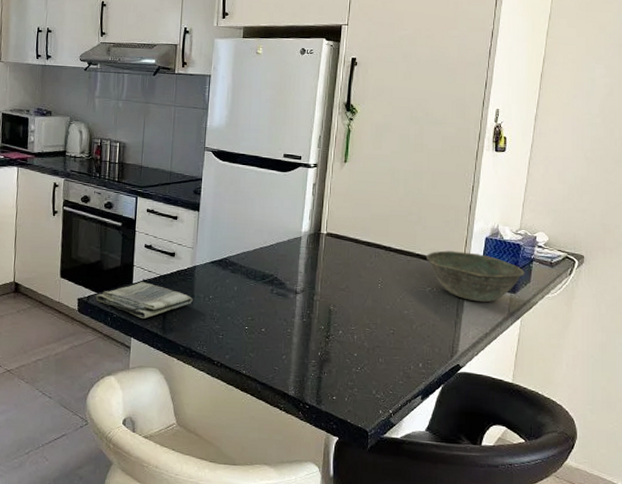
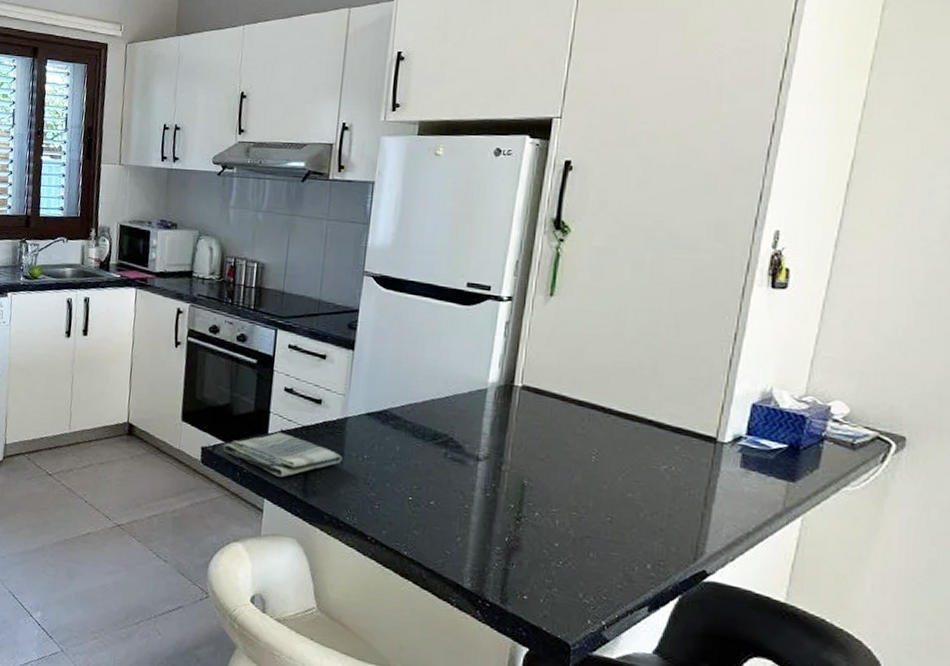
bowl: present [426,250,524,303] -> none [663,417,810,492]

